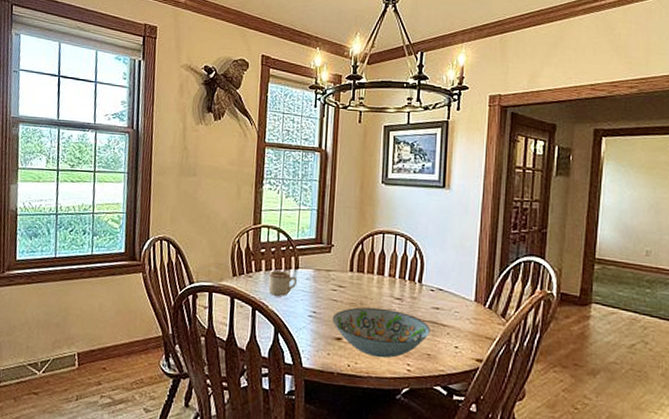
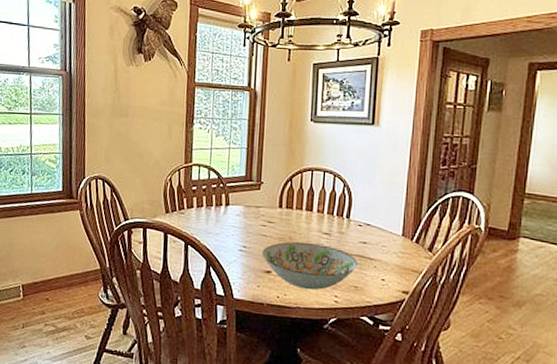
mug: present [268,270,298,296] -> none [200,207,228,232]

